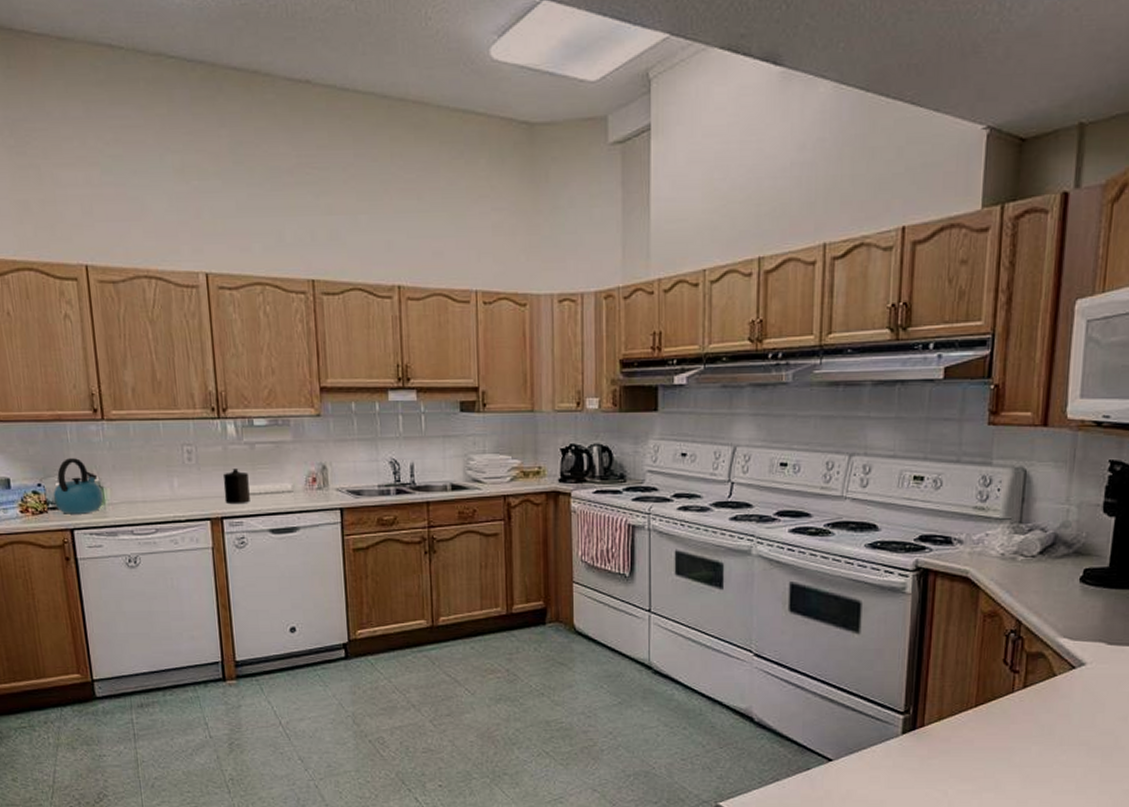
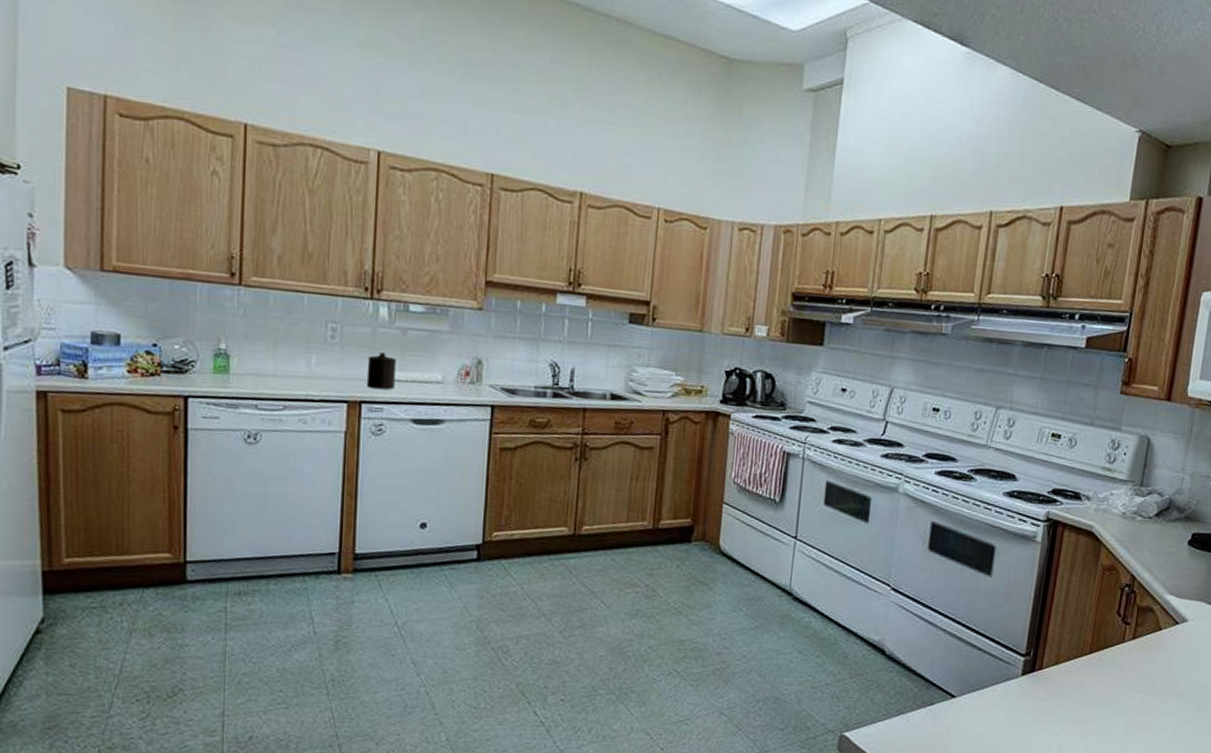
kettle: present [53,458,104,514] -> none [169,320,228,382]

